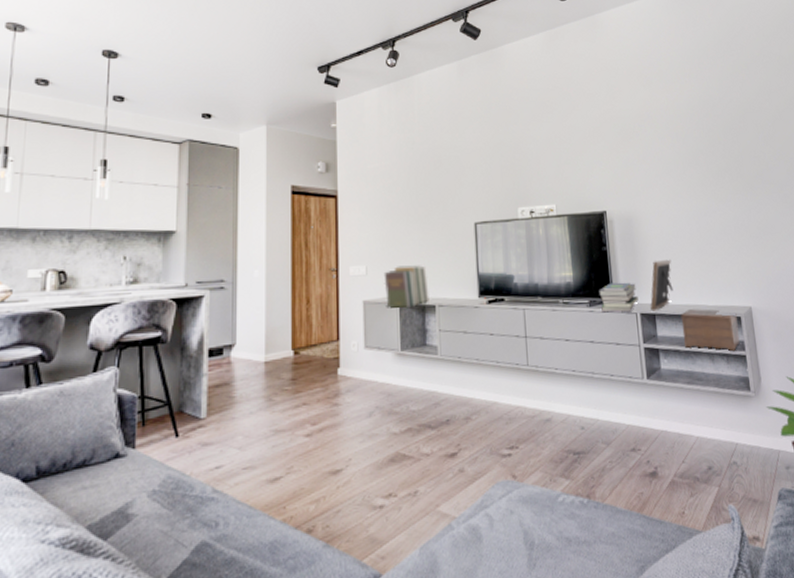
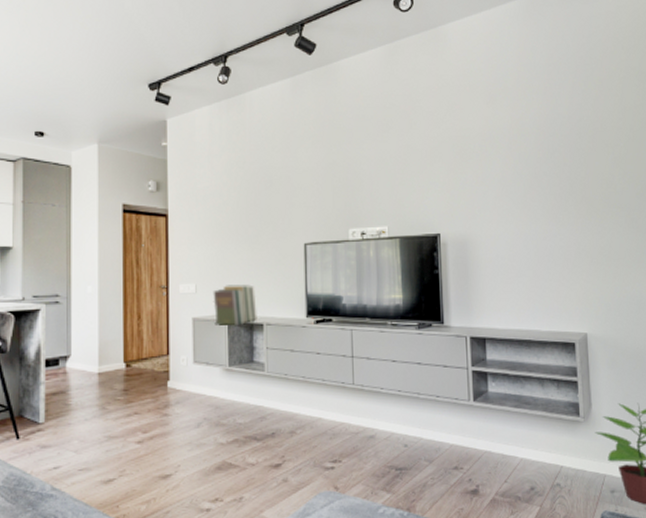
books: present [599,282,639,313] -> none [428,305,469,335]
picture frame: present [650,259,673,312] -> none [481,284,506,335]
decorative box: present [681,309,740,352] -> none [512,334,572,377]

